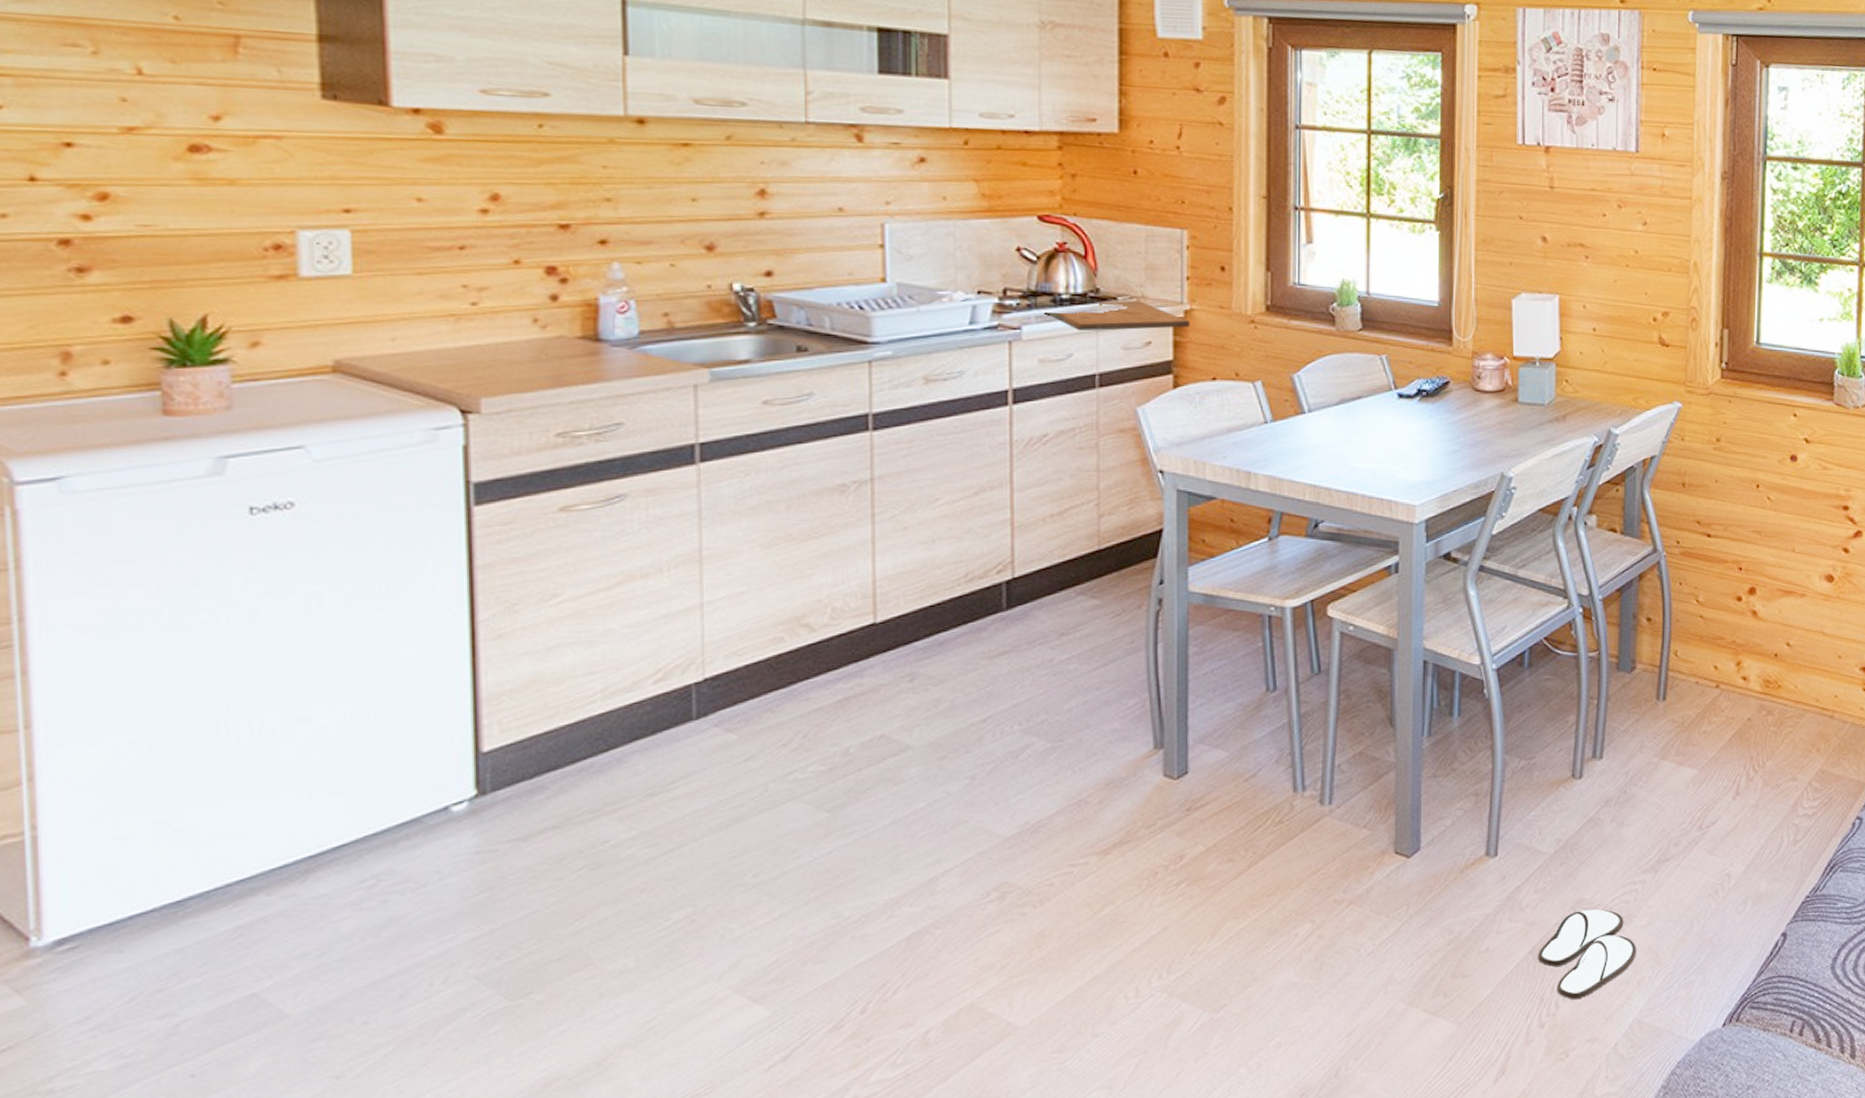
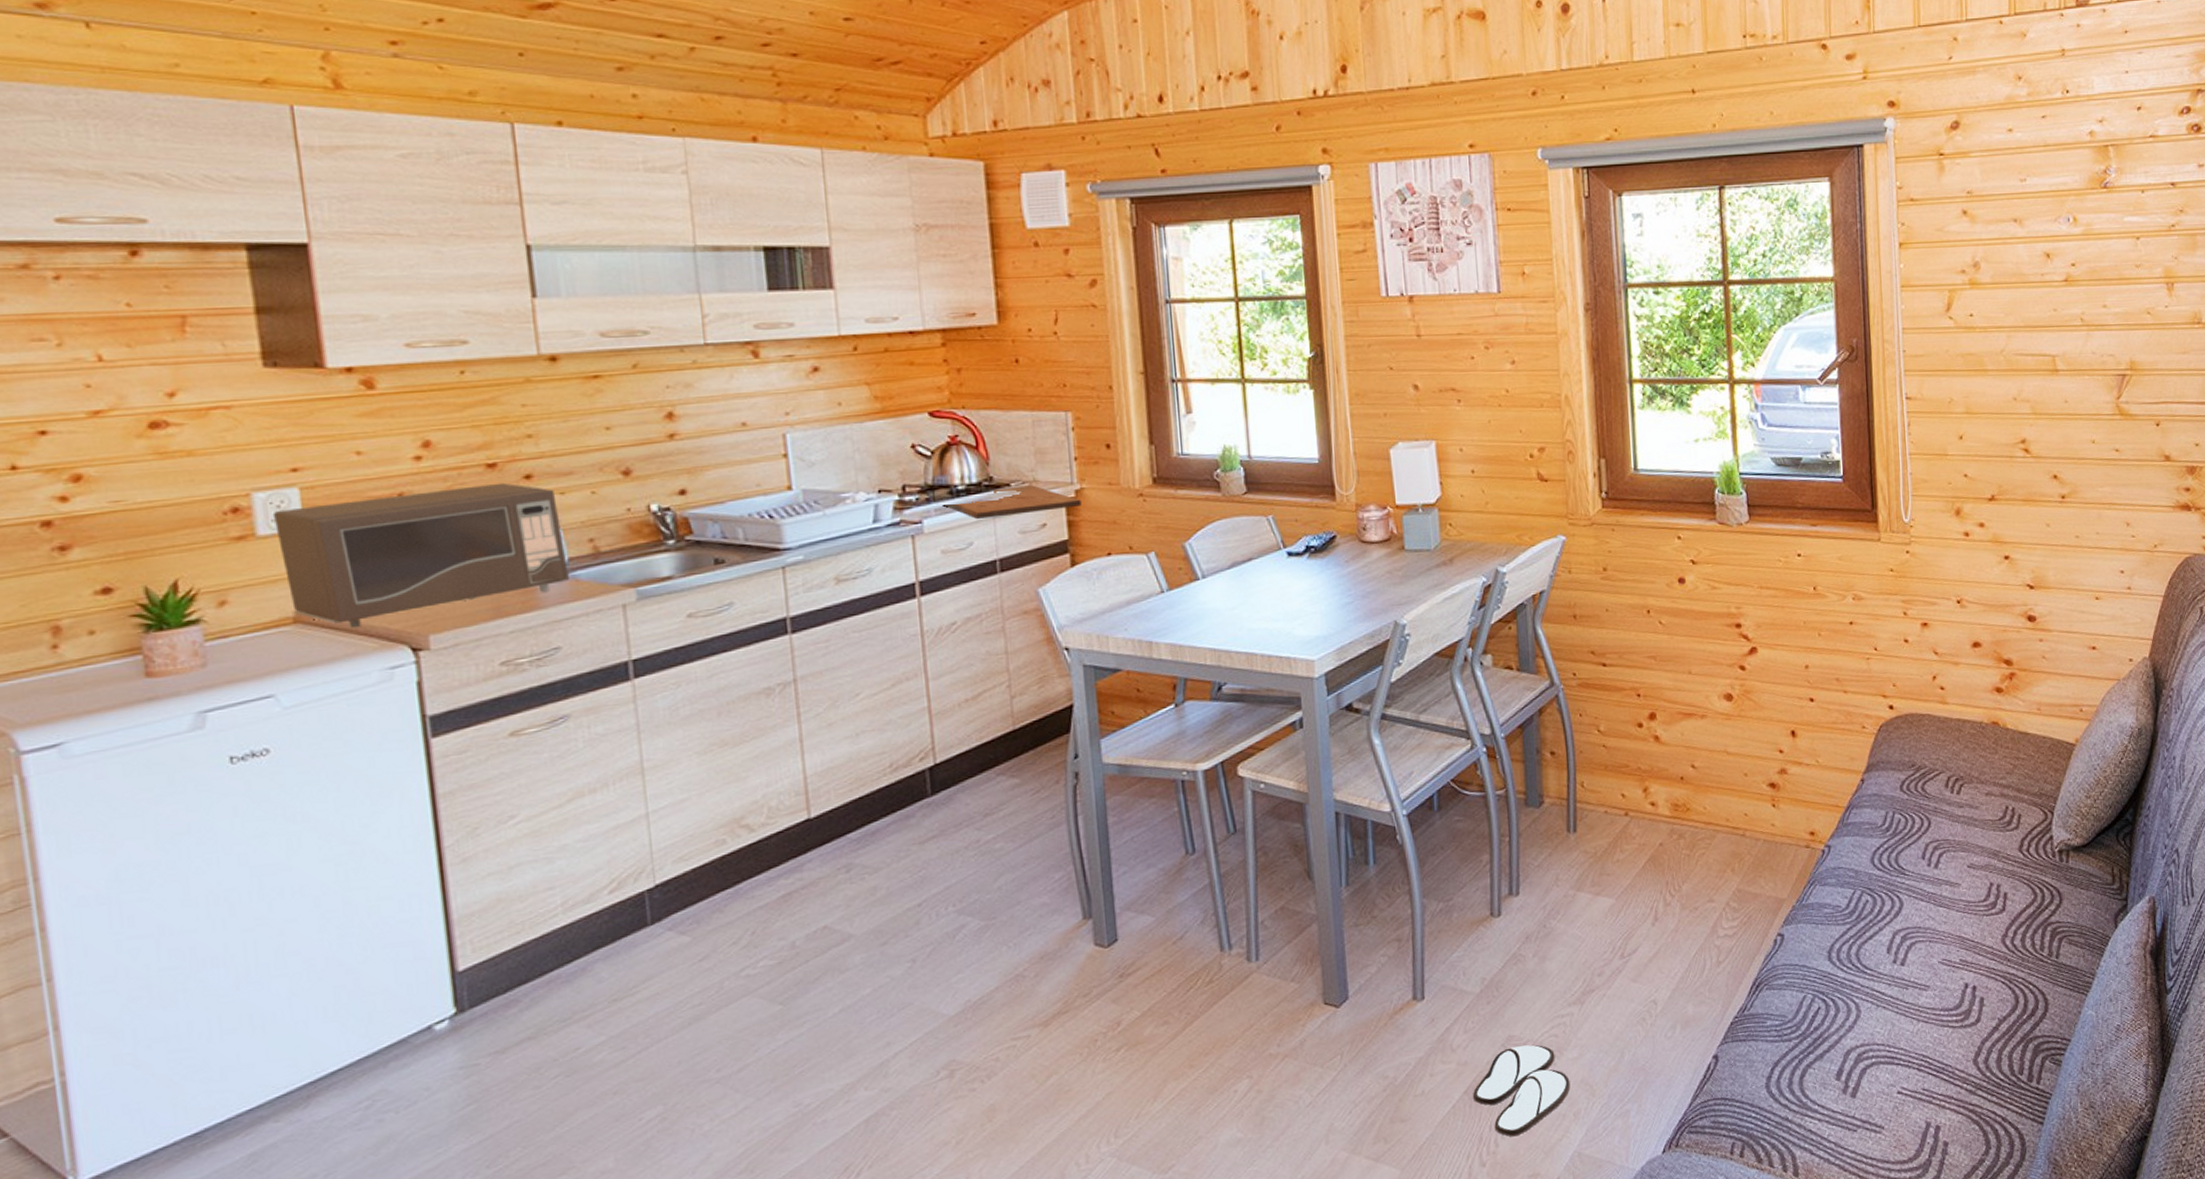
microwave: none [318,245,638,384] -> present [272,482,569,629]

